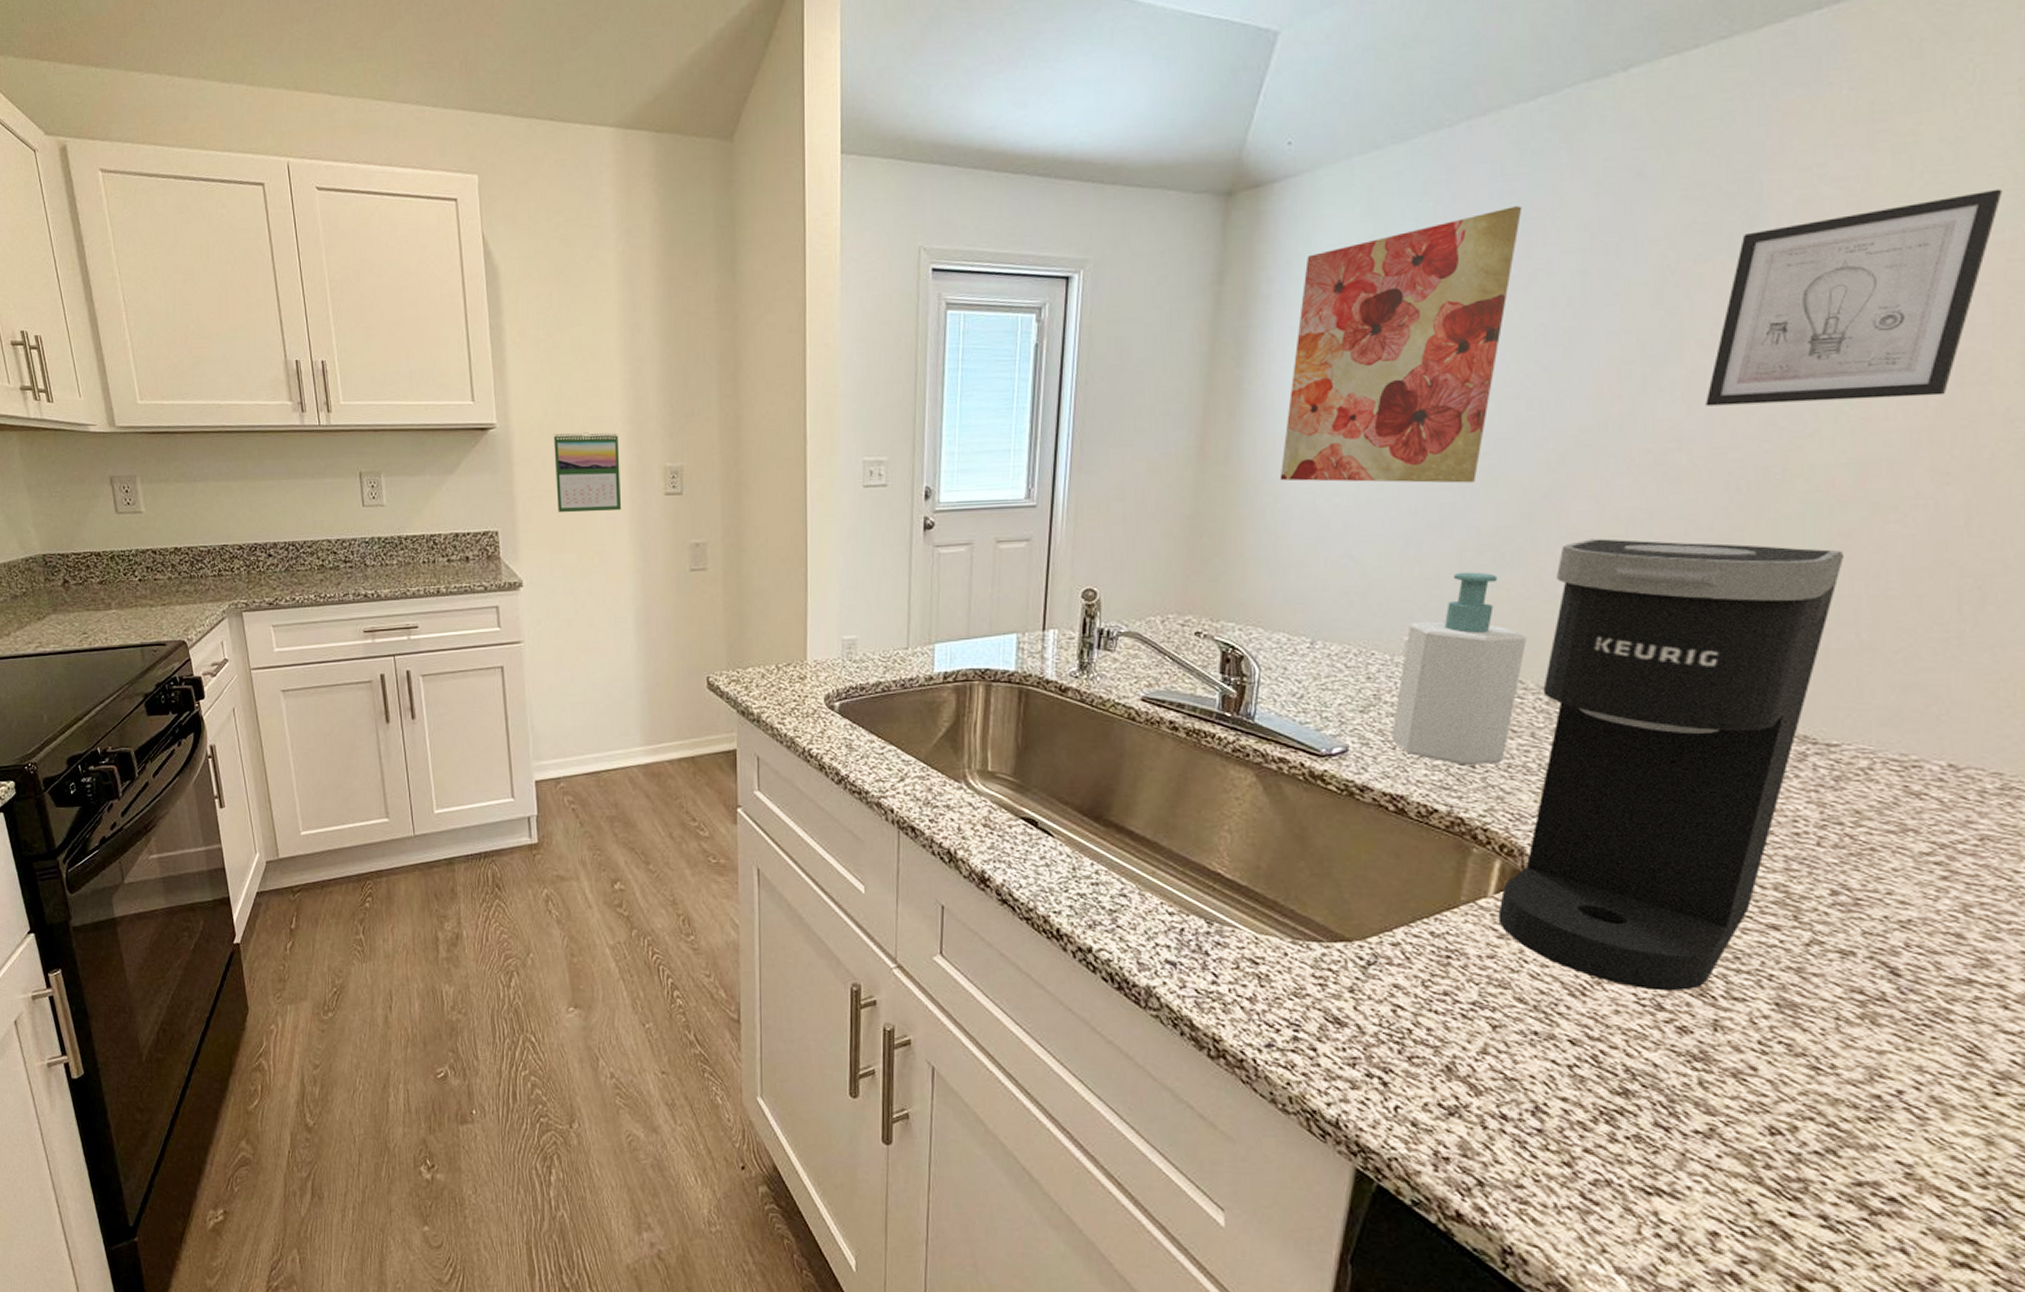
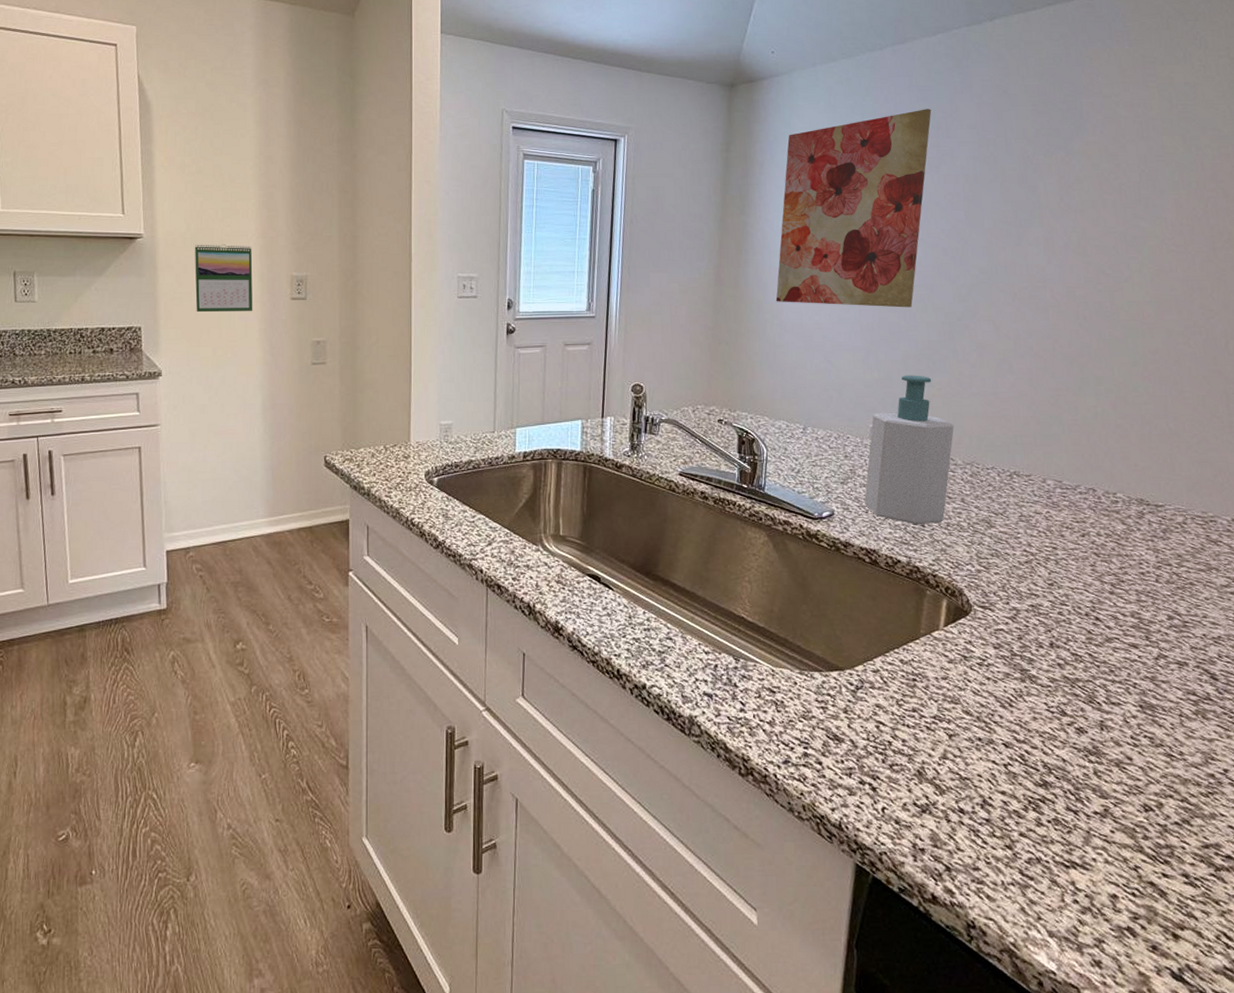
coffee maker: present [1498,538,1843,992] -> none [947,351,1154,700]
wall art: present [1706,189,2003,406] -> none [1059,119,1225,257]

